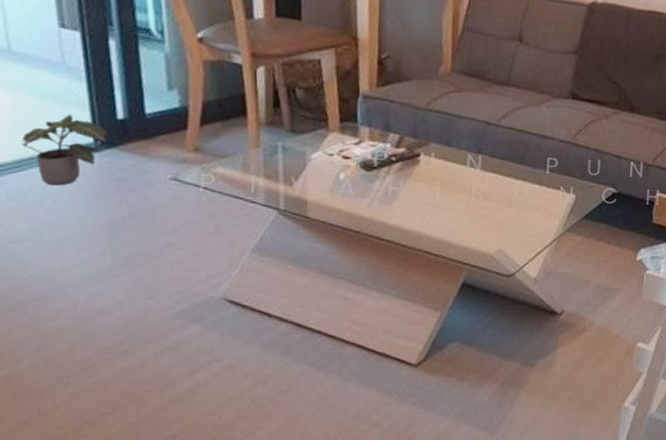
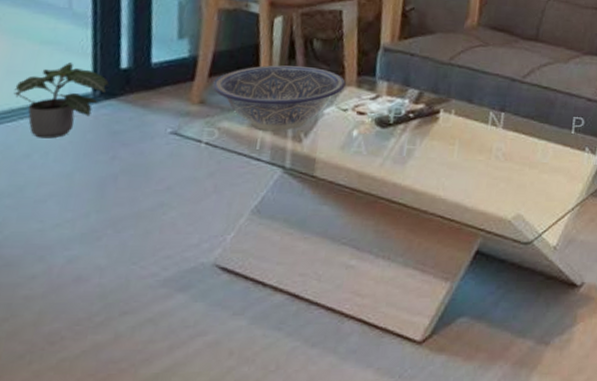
decorative bowl: none [204,113,329,176] -> present [211,65,346,132]

